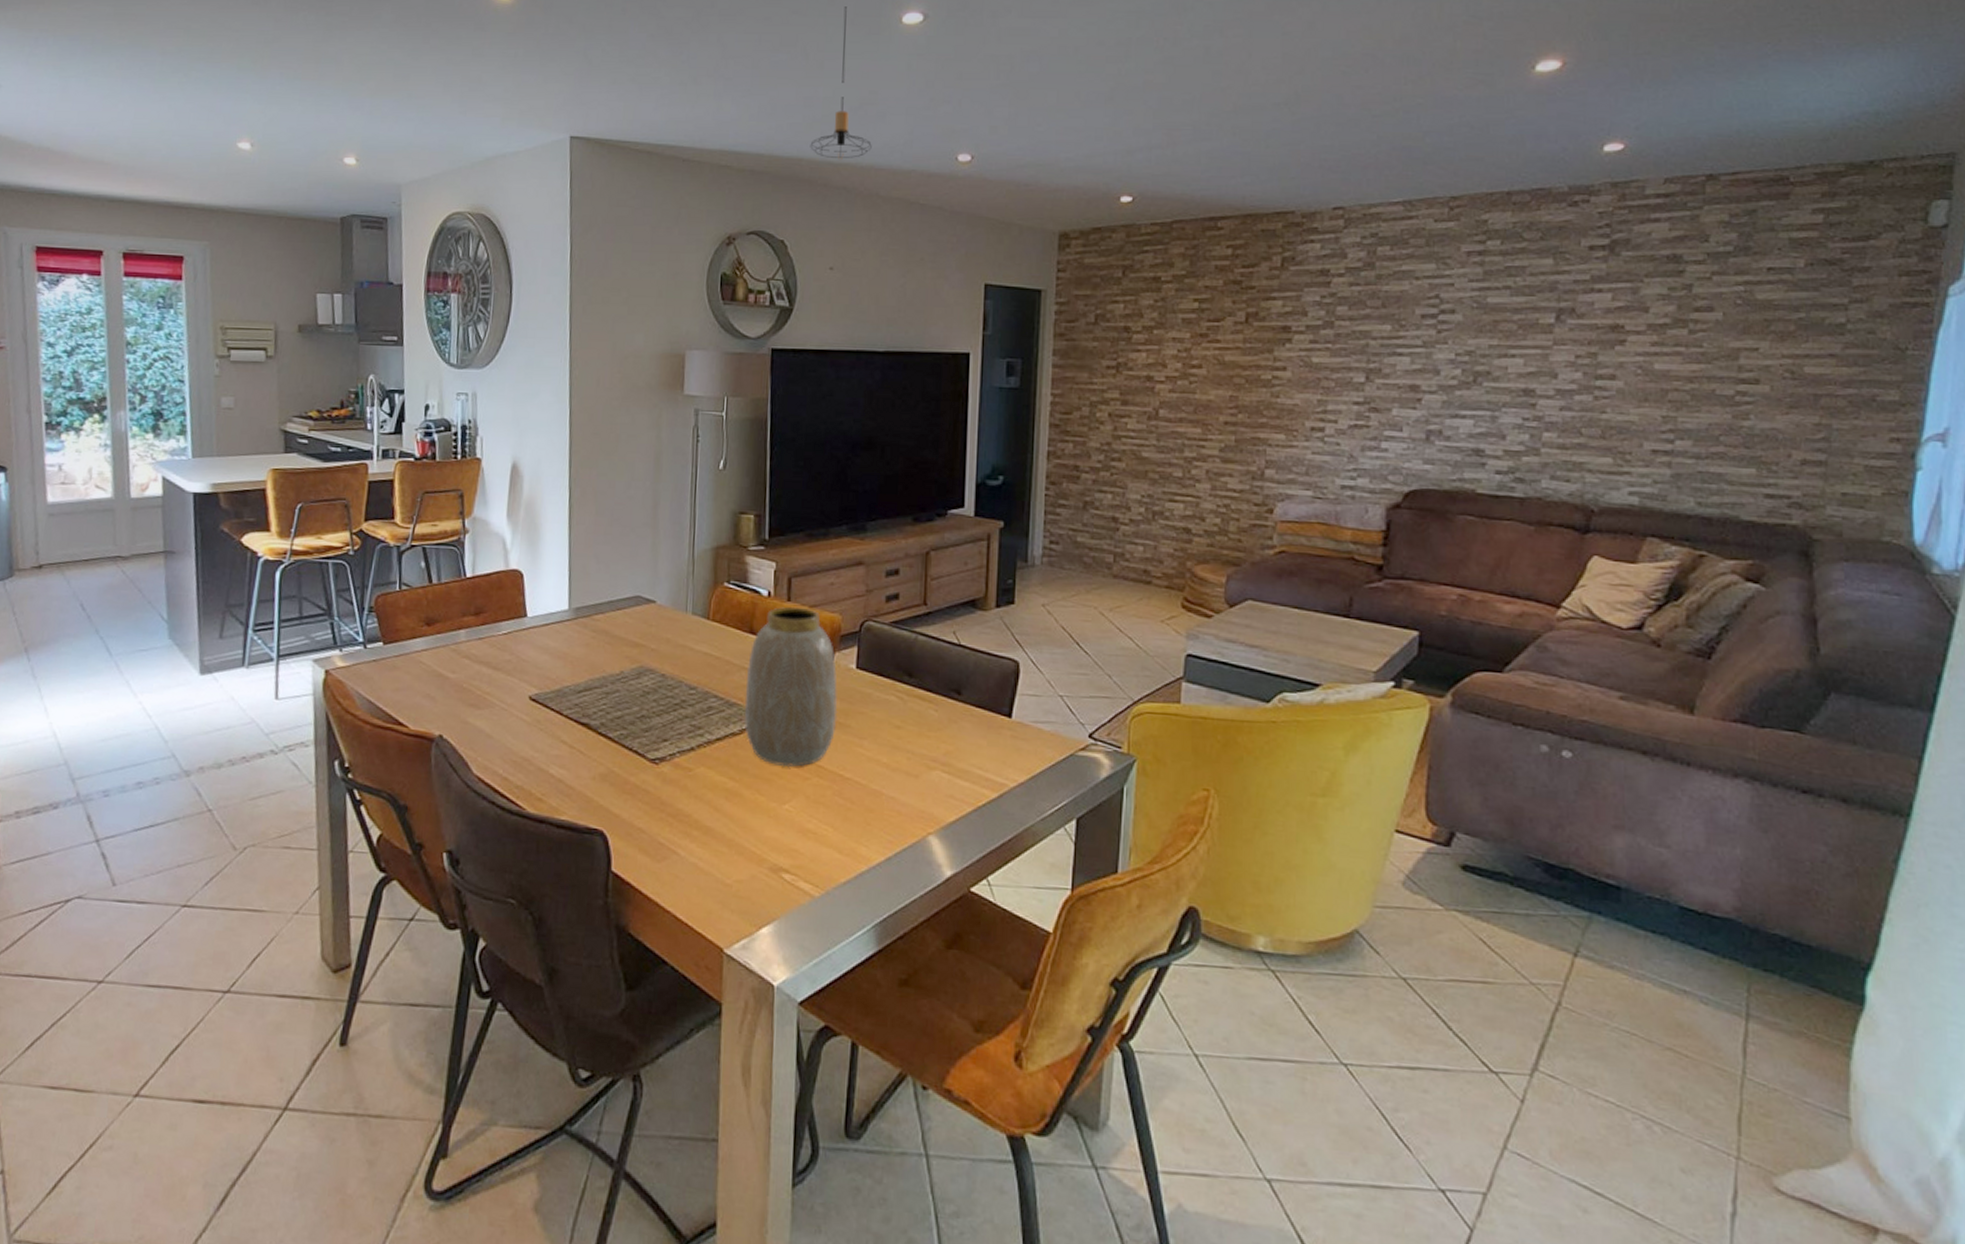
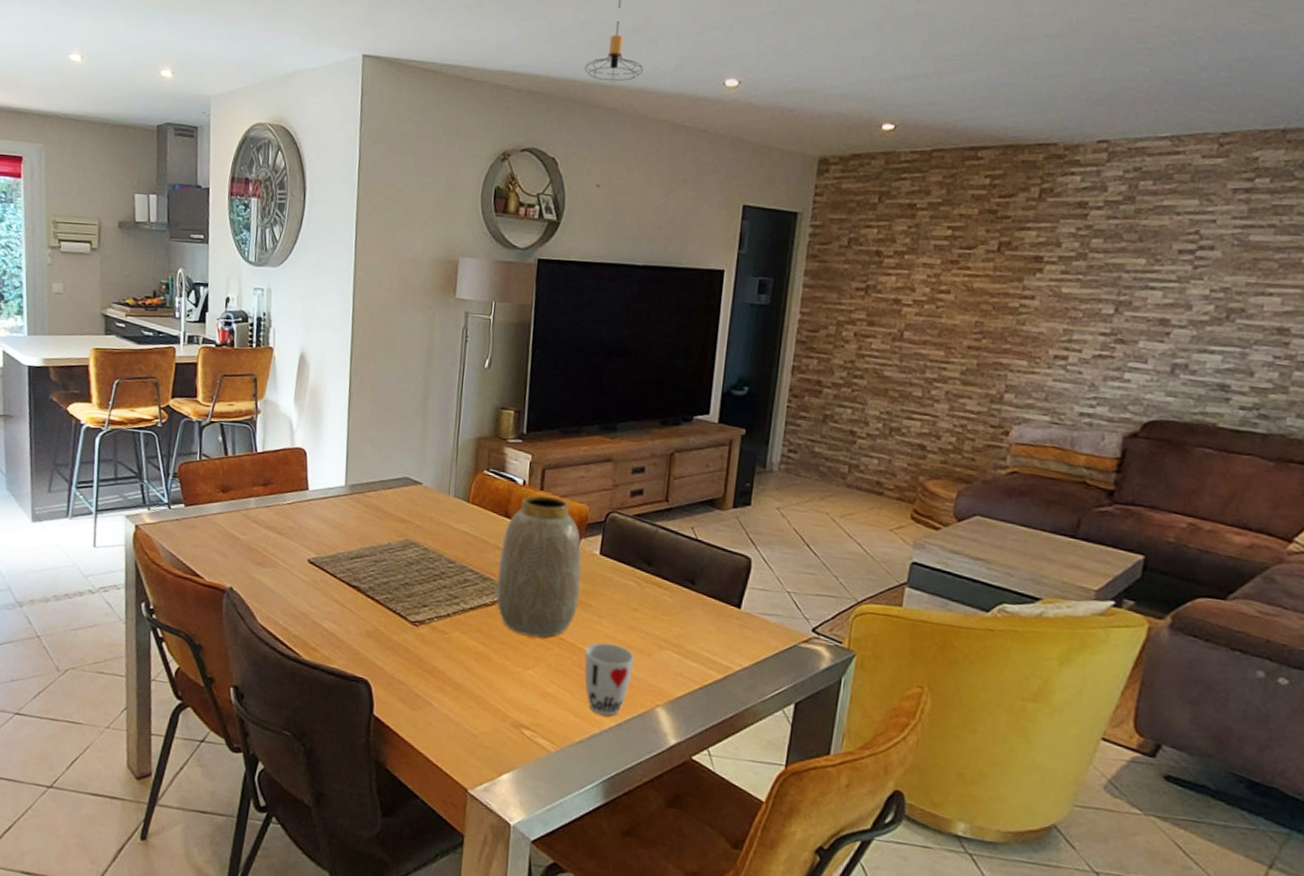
cup: none [846,767,901,851] -> present [584,642,635,716]

